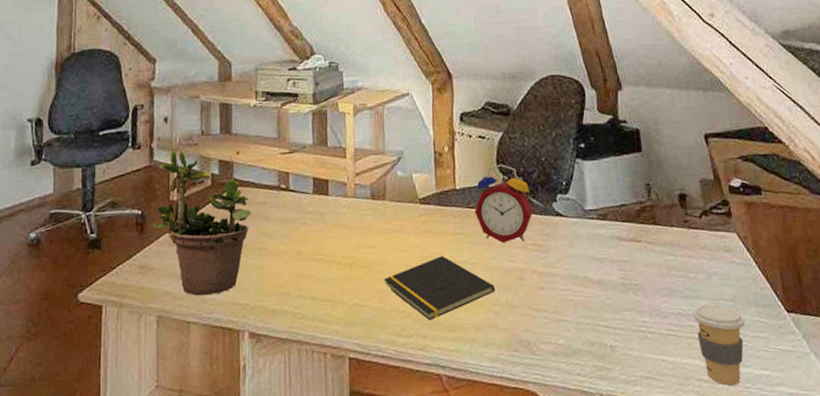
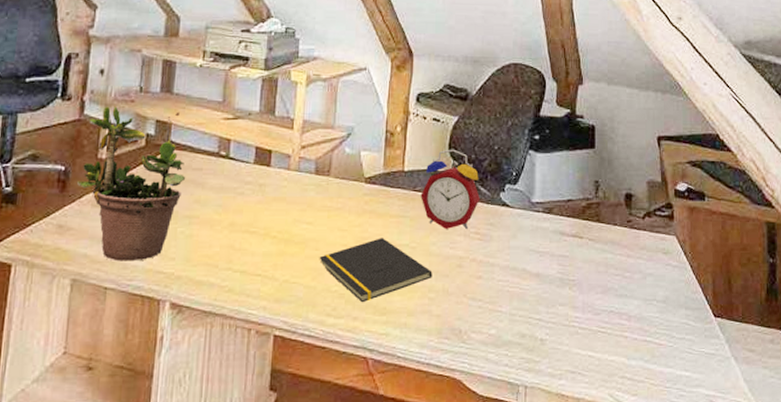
coffee cup: present [692,304,745,385] -> none [624,305,673,384]

